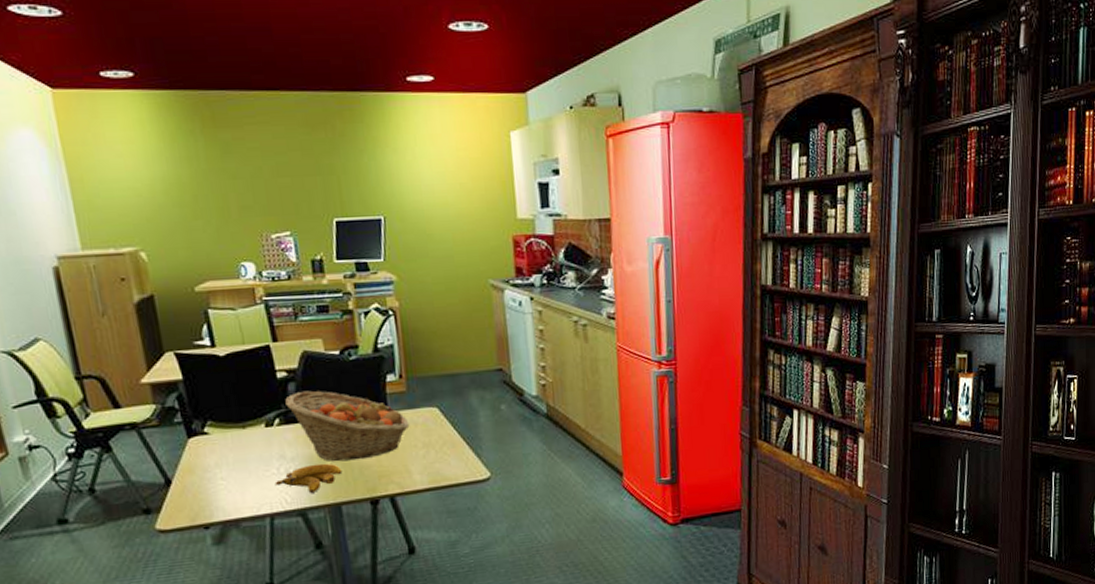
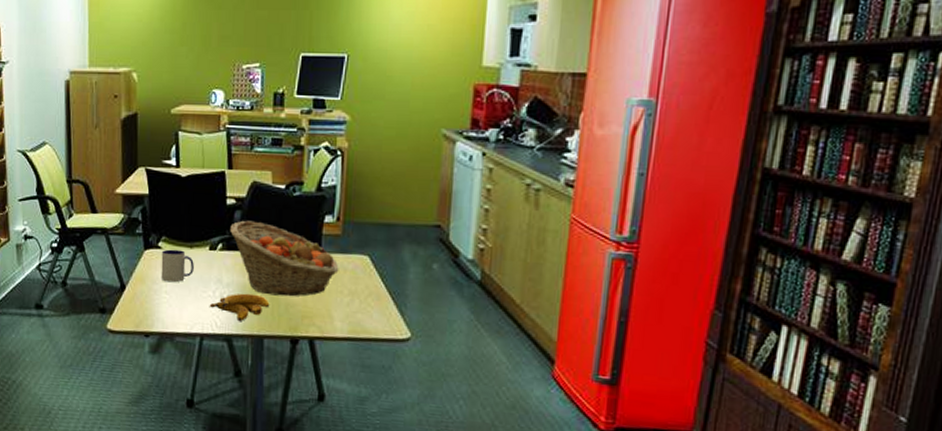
mug: none [209,432,251,468] -> present [161,249,194,283]

